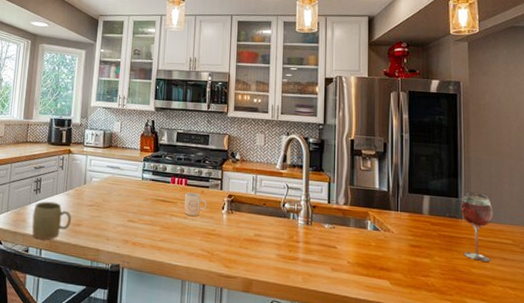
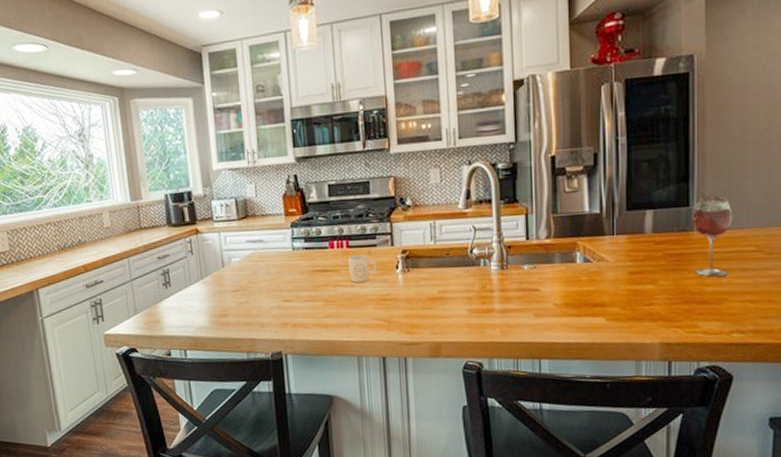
mug: present [32,201,71,240] -> none [167,294,215,339]

